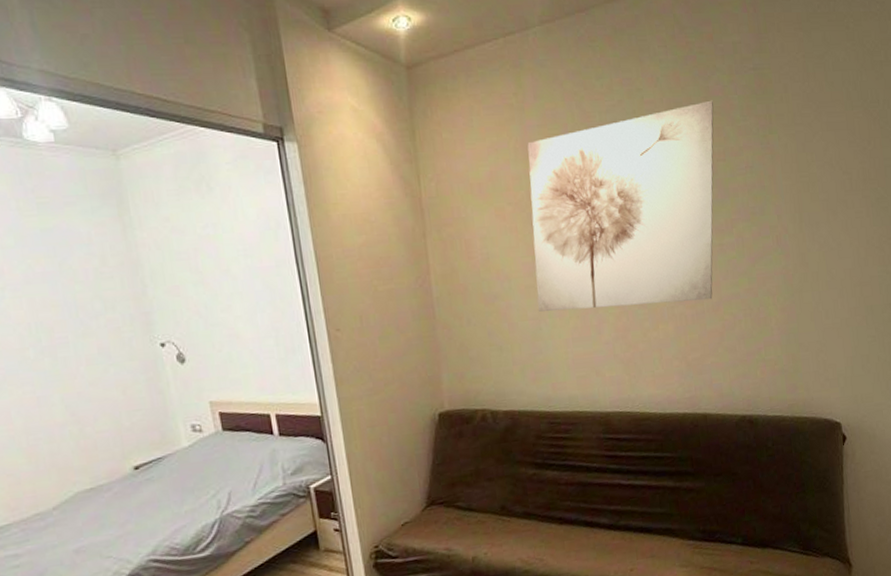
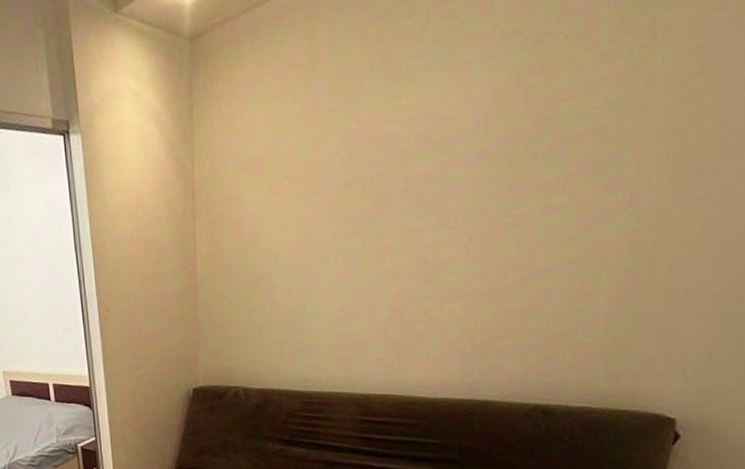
wall art: present [527,100,714,312] -> none [305,20,569,291]

